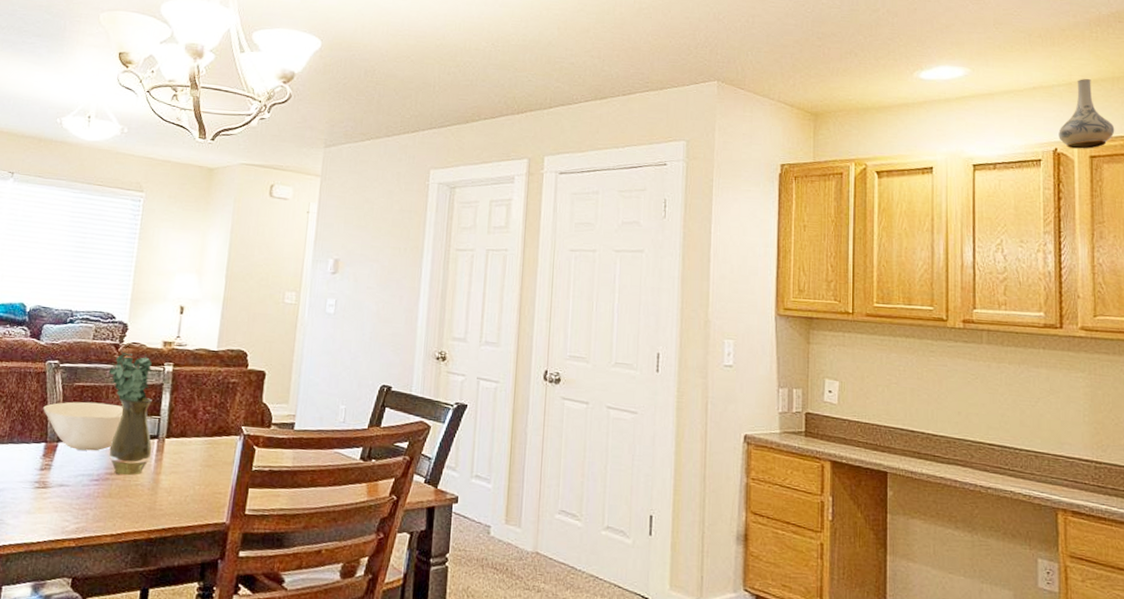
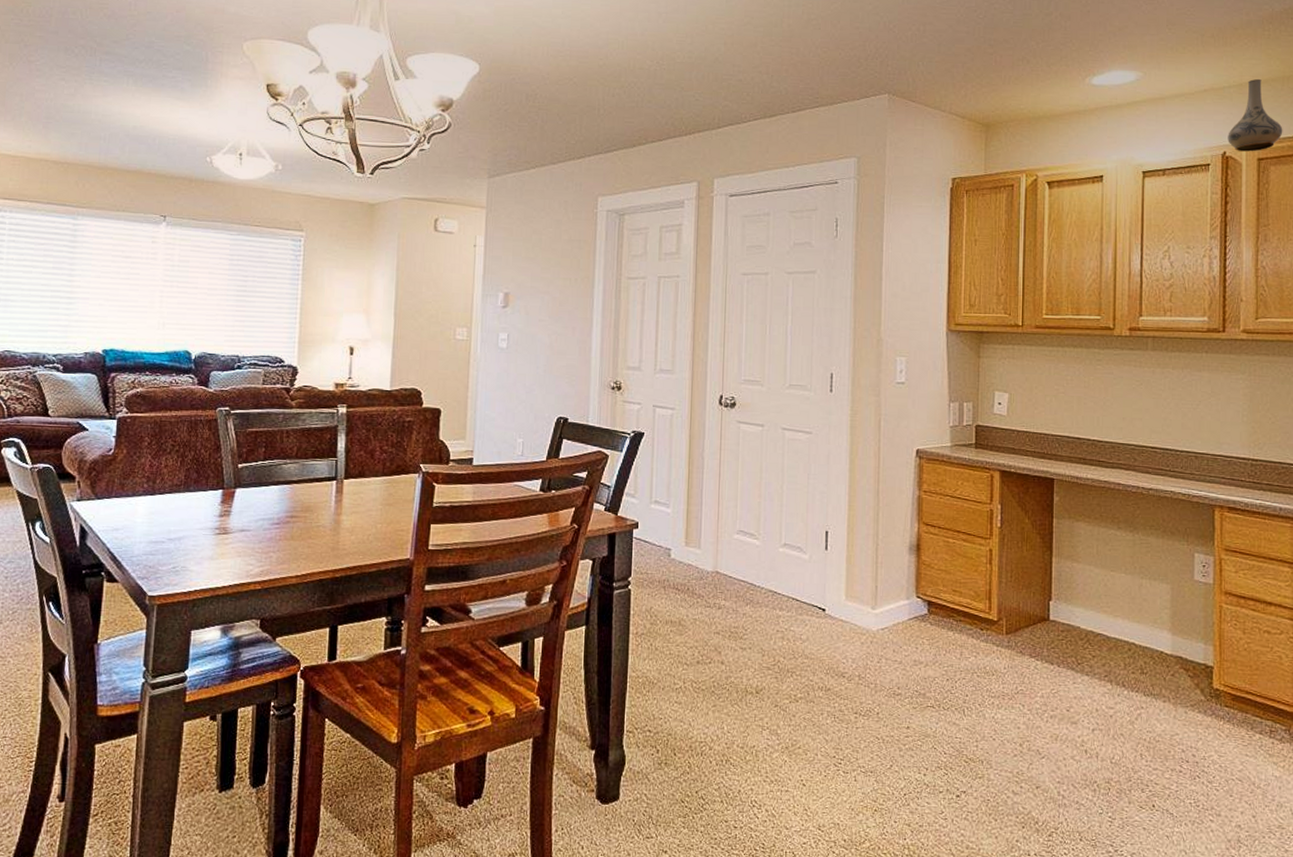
bowl: present [43,401,123,451] -> none [217,447,299,496]
vase: present [108,349,152,476] -> none [281,392,331,518]

